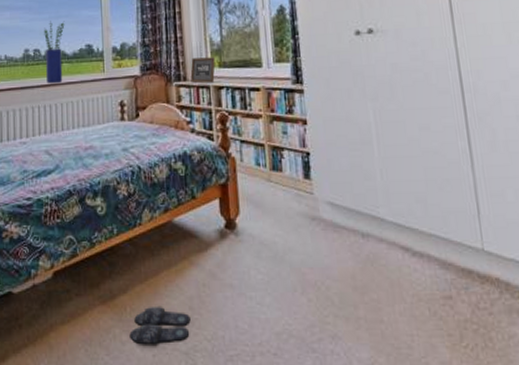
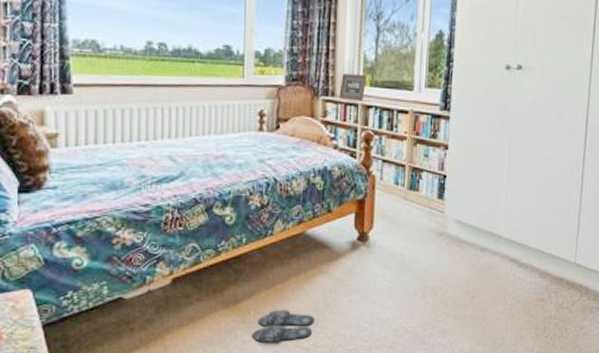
vase: present [44,21,65,84] -> none [173,12,200,85]

